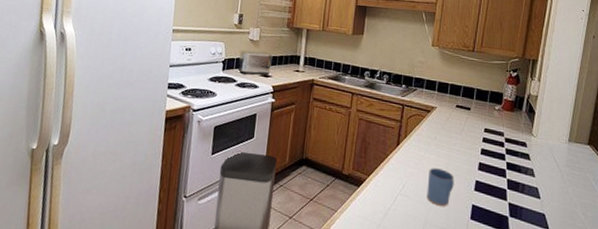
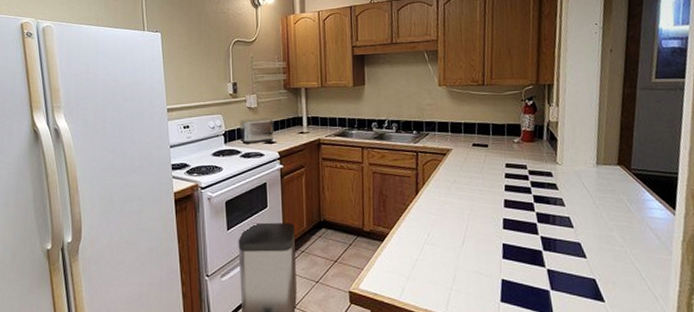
mug: present [426,168,454,206] -> none [453,211,481,249]

